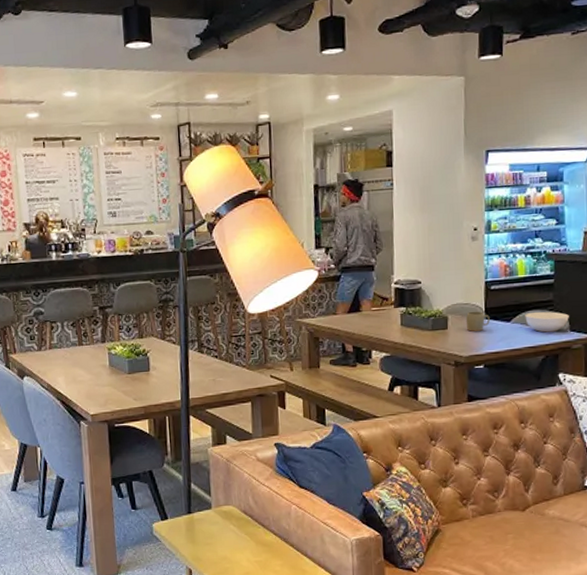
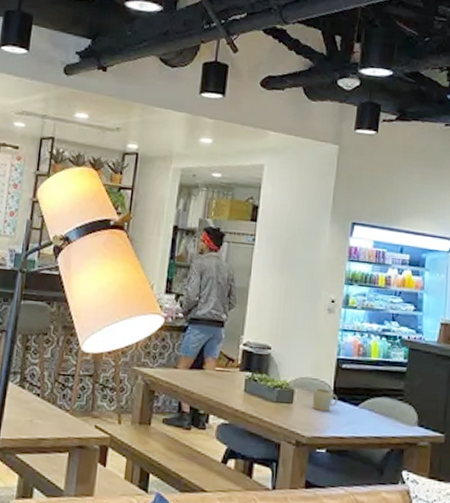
bowl: present [525,311,569,333] -> none [373,399,418,425]

